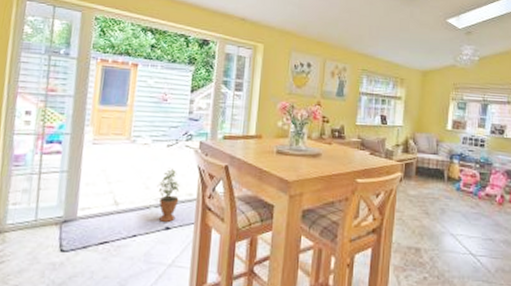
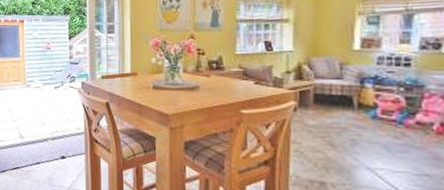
potted plant: present [157,168,180,223] -> none [51,106,70,153]

